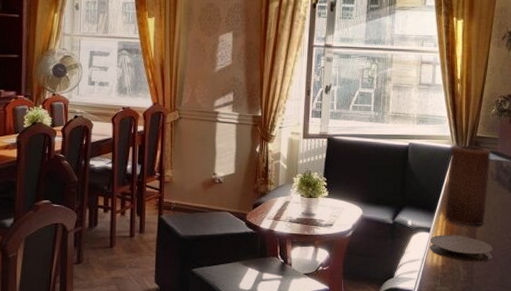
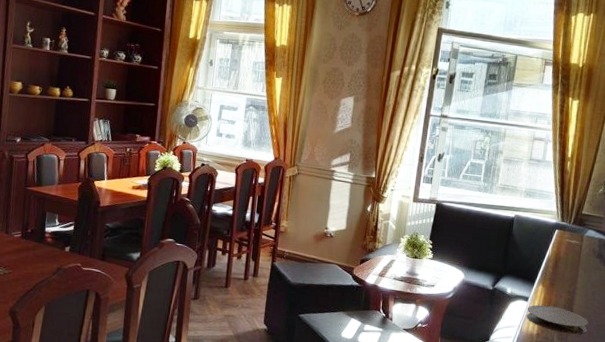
candle: present [444,145,491,226] -> none [543,220,595,300]

